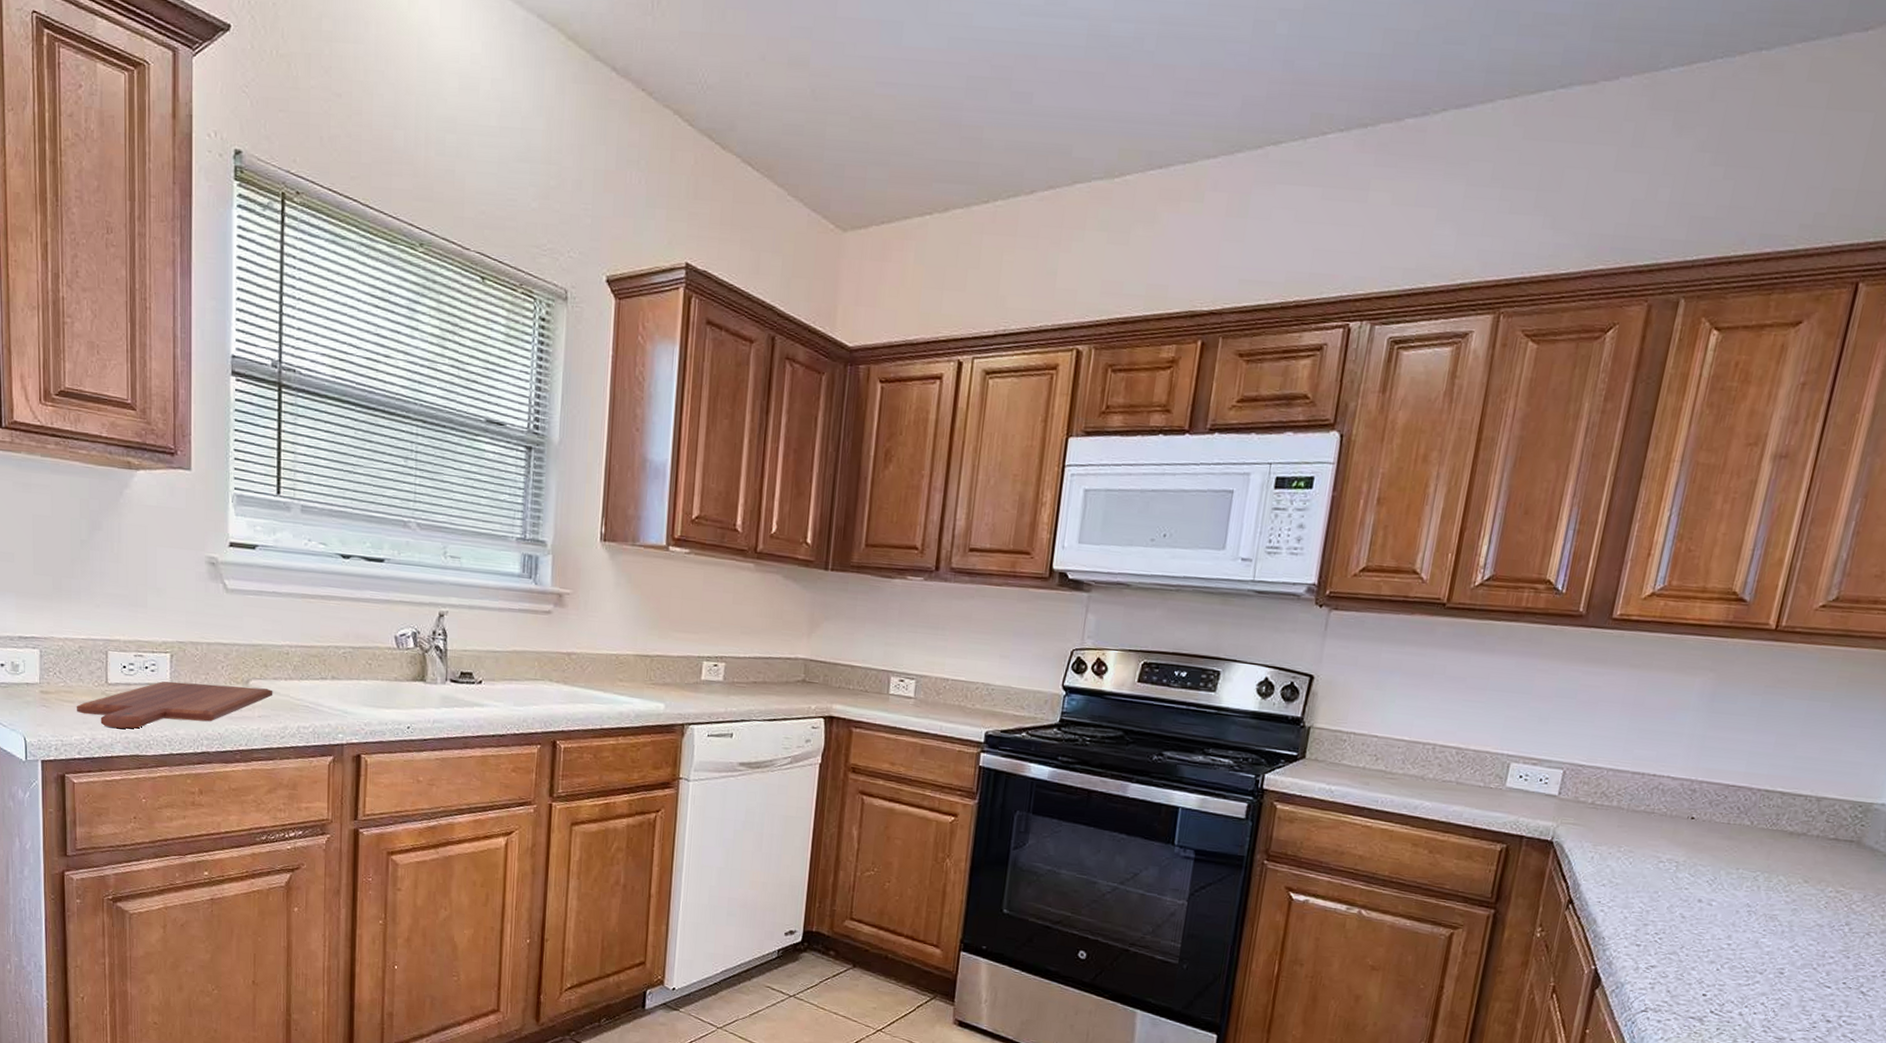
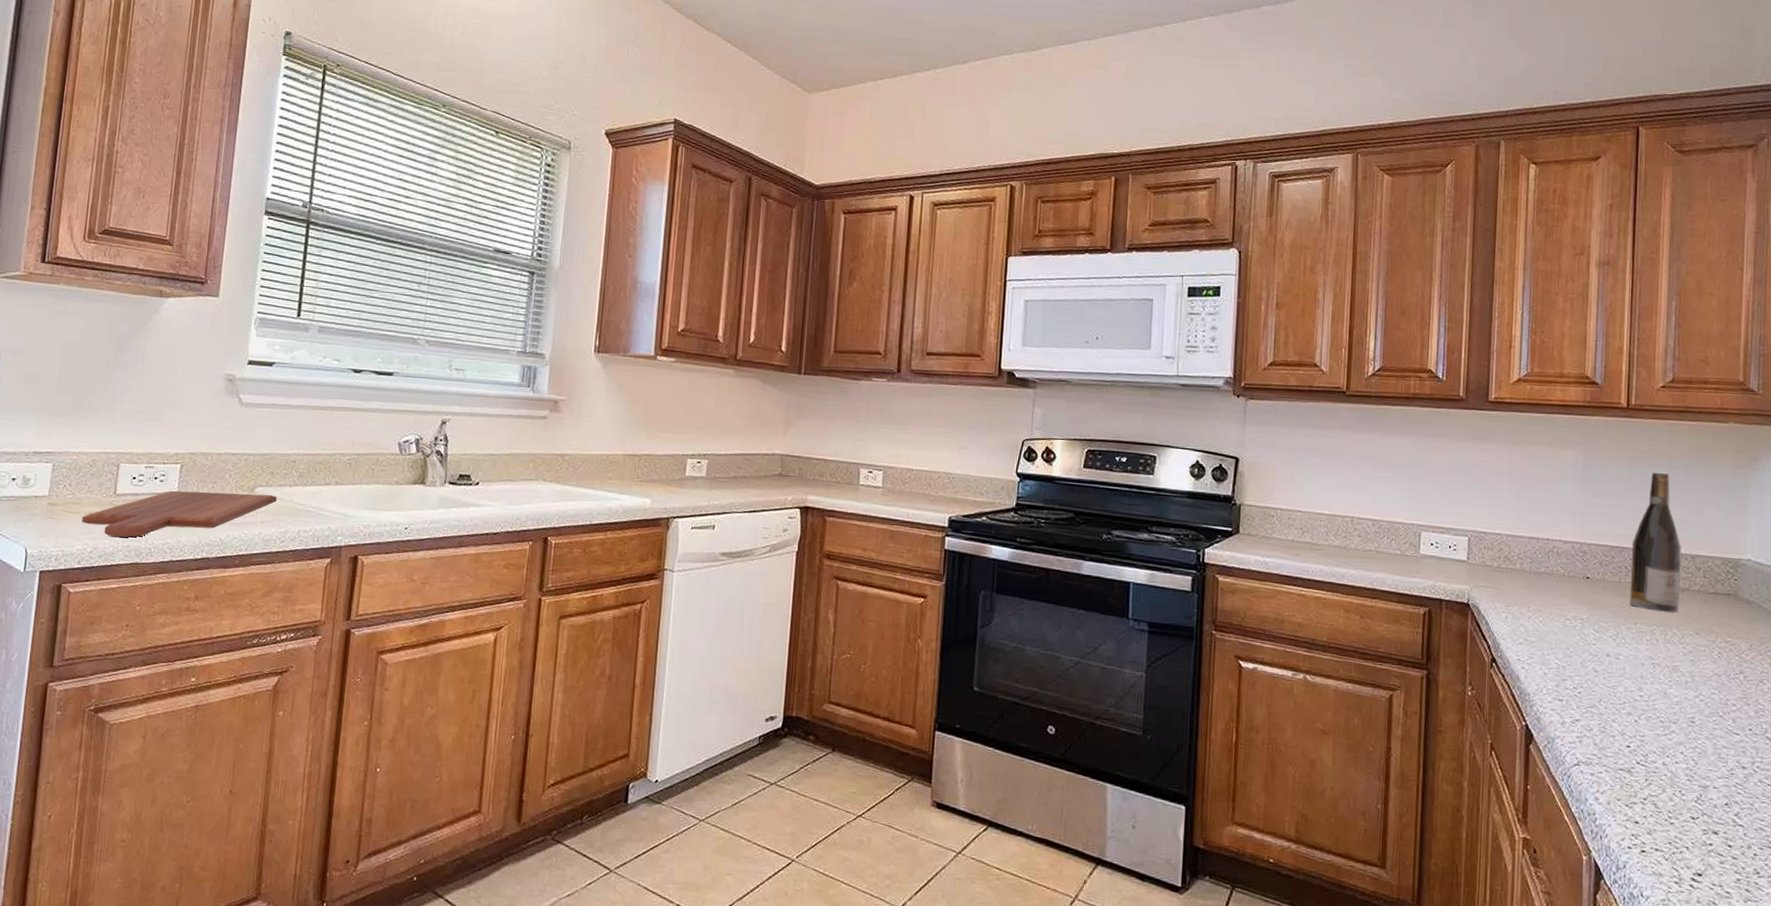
wine bottle: none [1735,704,1810,859] -> present [1629,473,1682,613]

